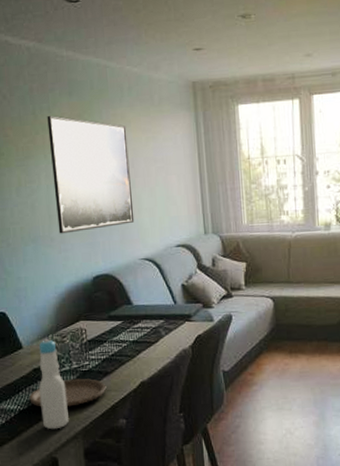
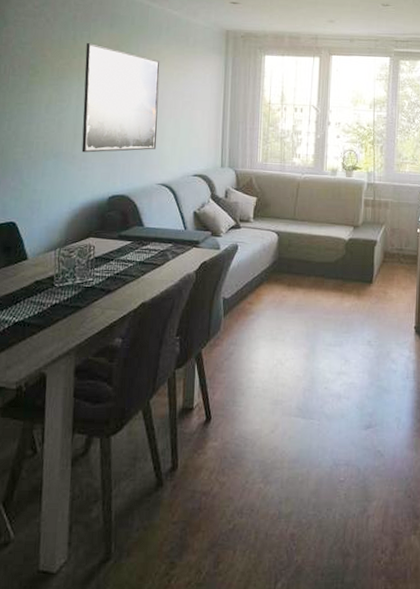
plate: present [29,378,107,407] -> none [26,294,107,322]
bottle: present [38,339,69,430] -> none [36,253,66,344]

